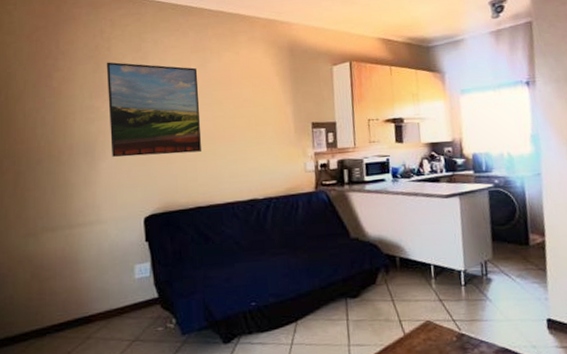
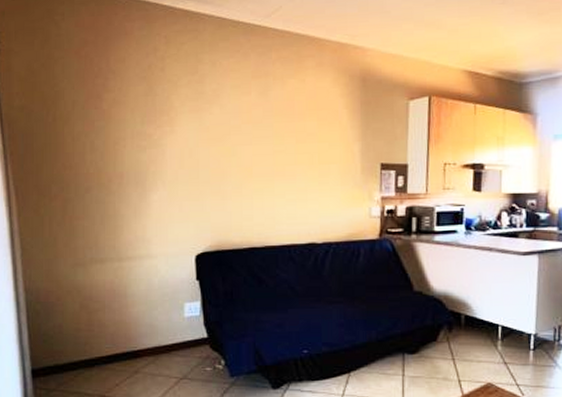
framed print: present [106,62,202,157] -> none [159,84,260,190]

